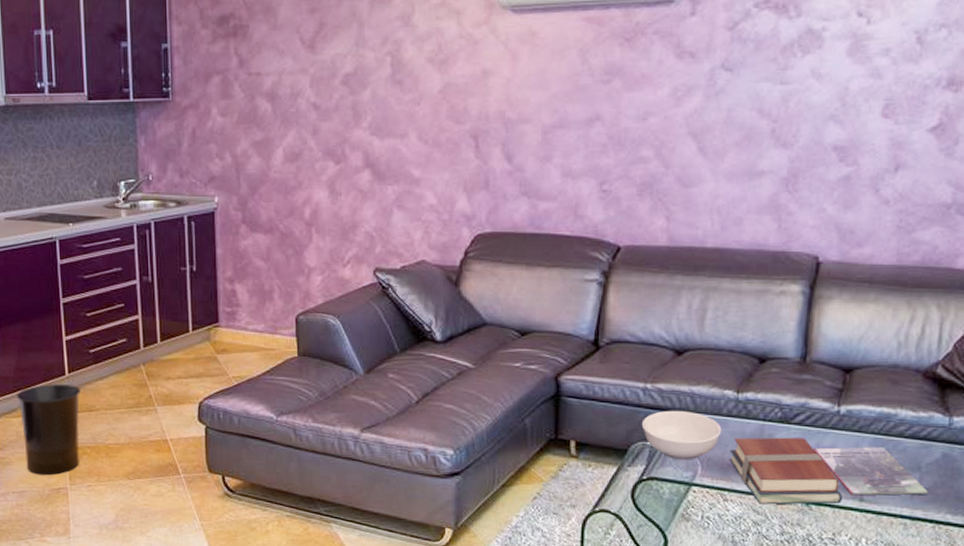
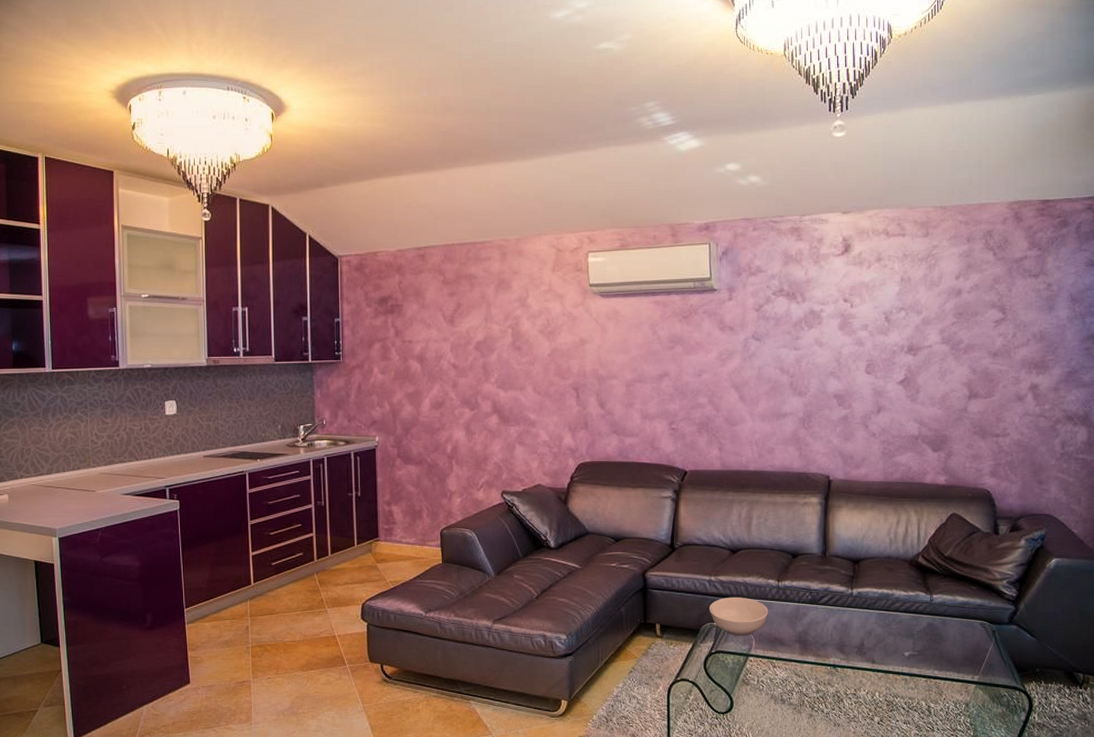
waste bin: present [17,384,80,475] -> none [209,592,263,670]
books: present [729,437,843,505] -> none [775,615,860,669]
magazine: present [814,447,928,496] -> none [836,620,920,659]

